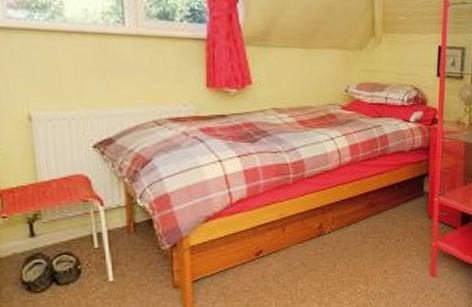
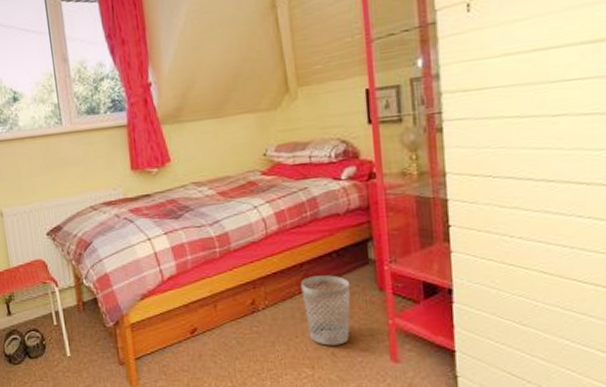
wastebasket: none [365,204,407,265] -> present [301,275,351,346]

